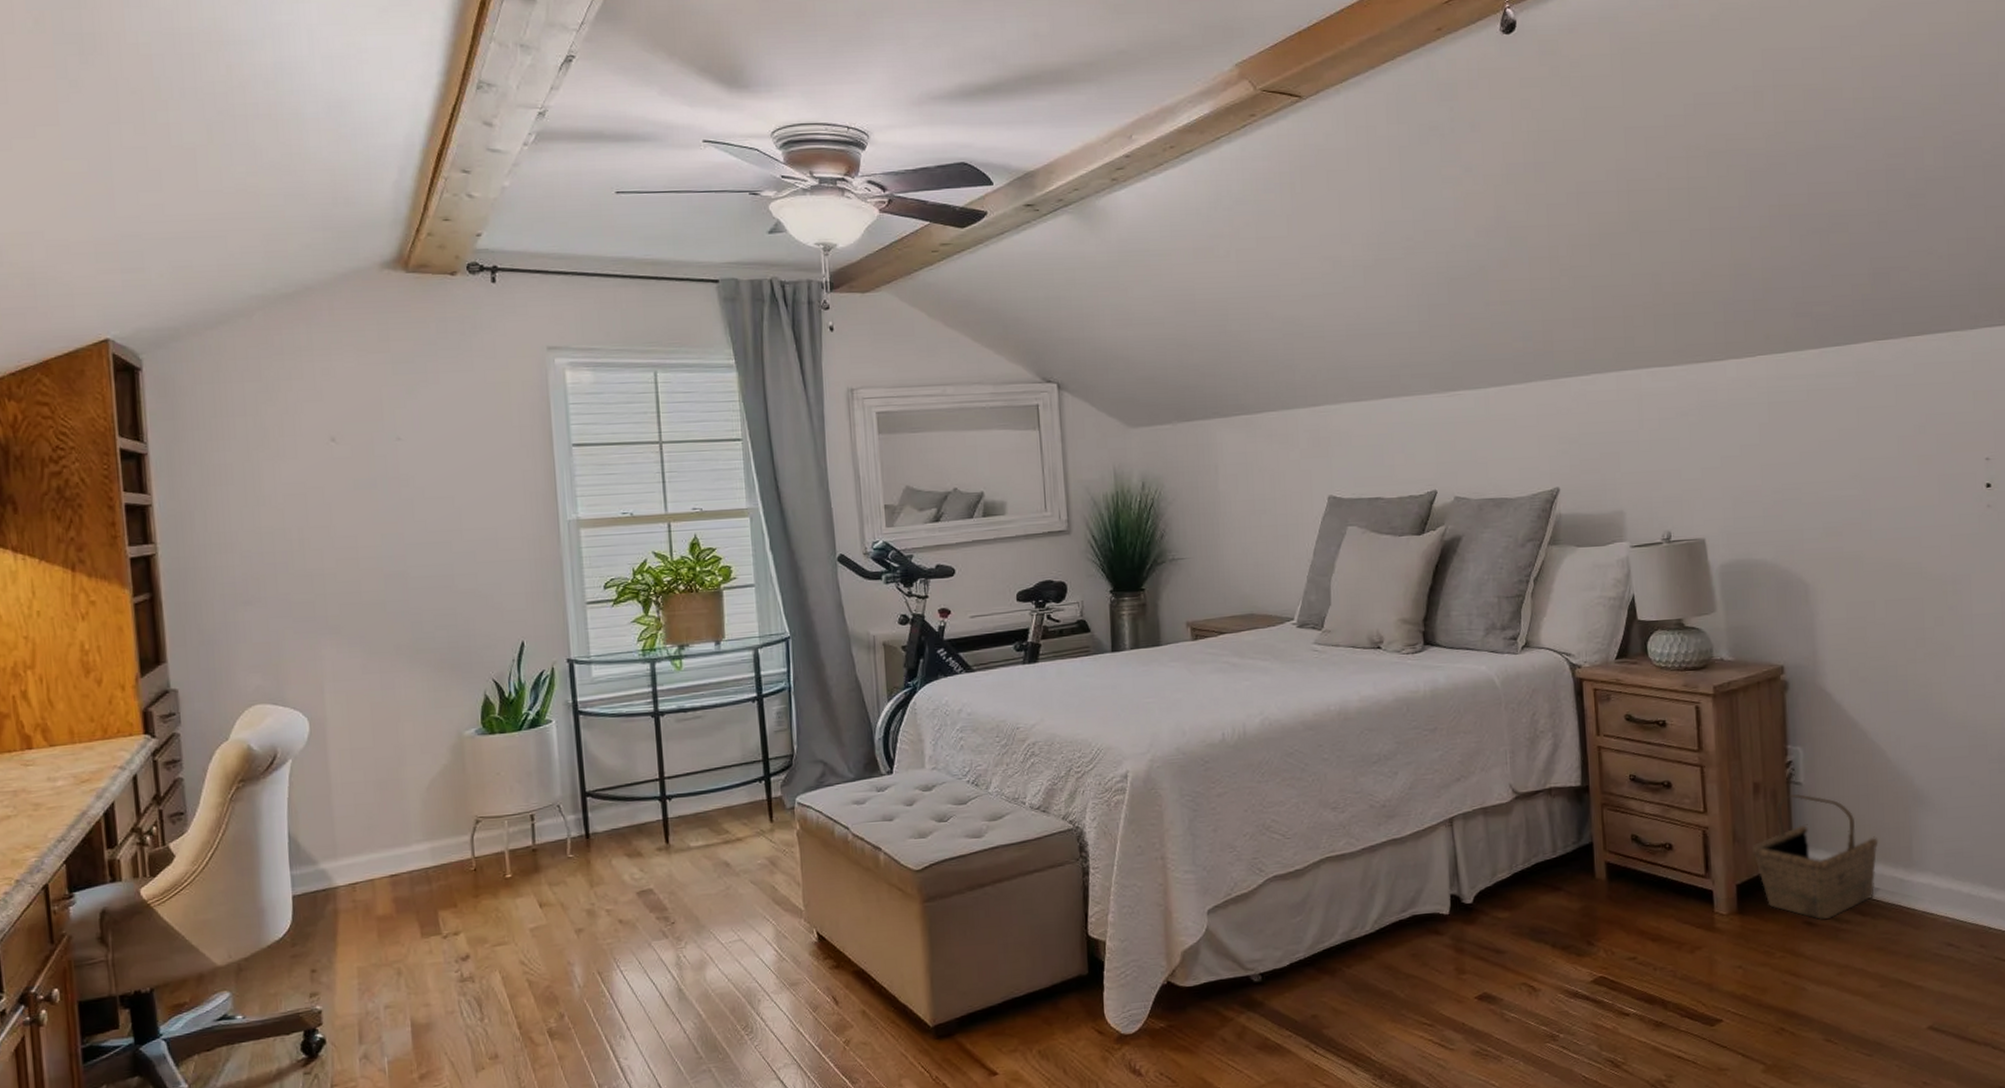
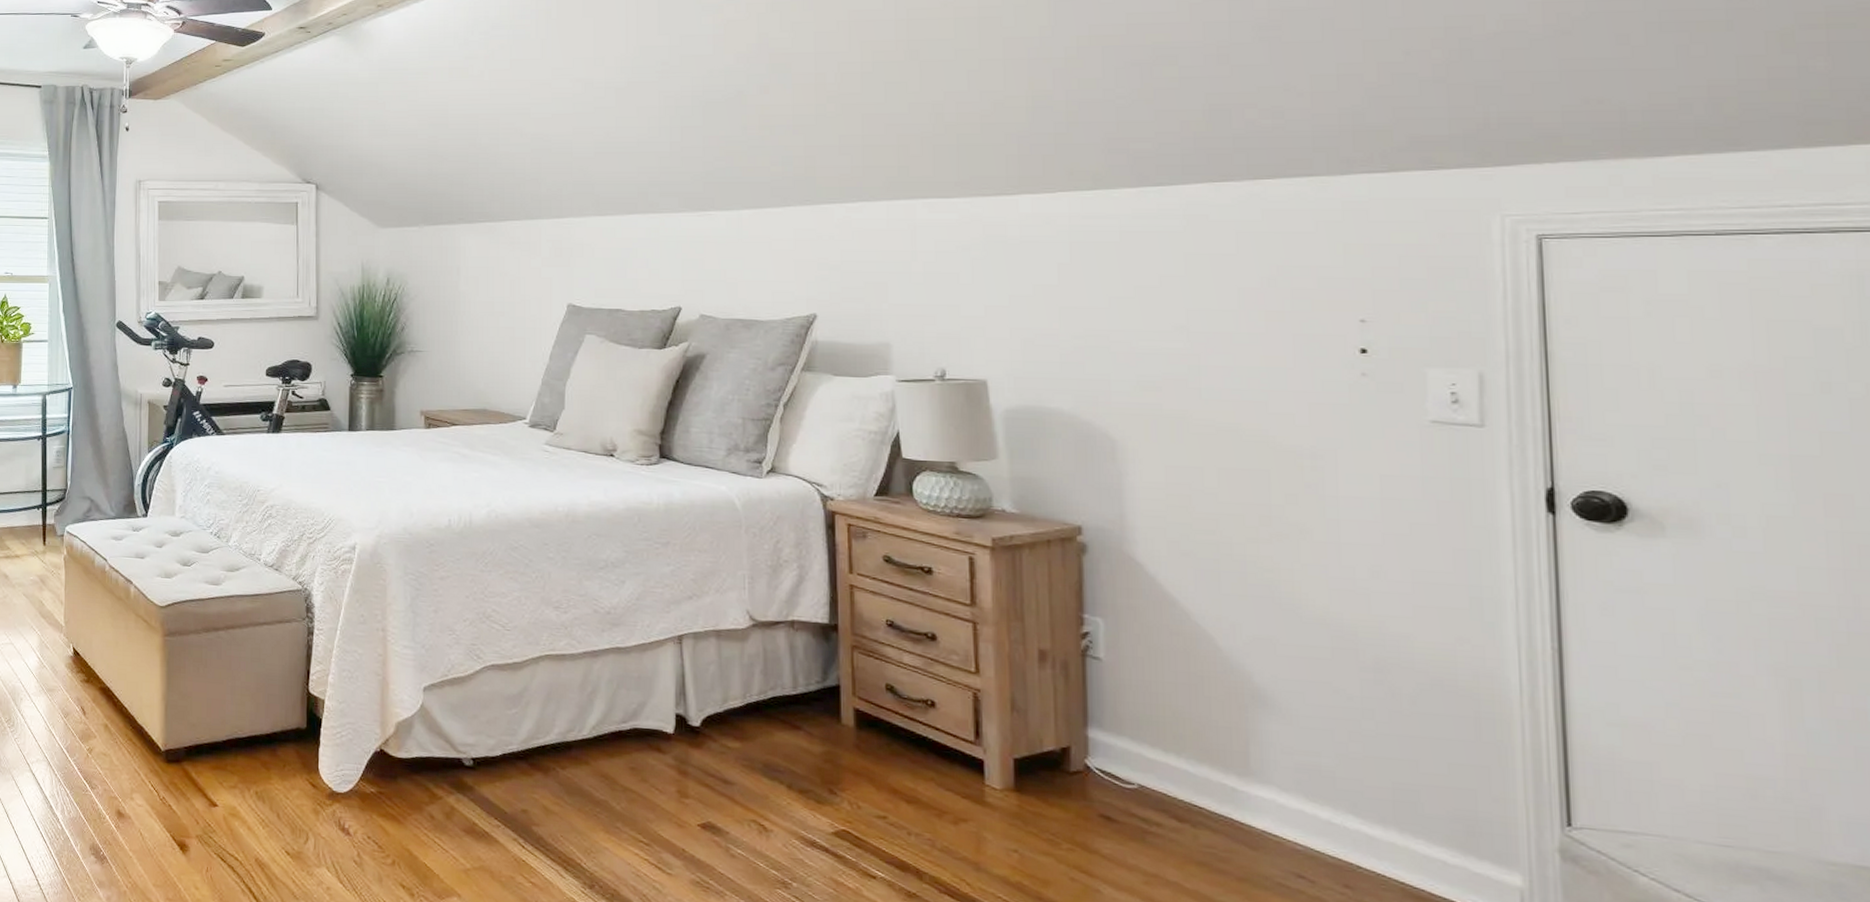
basket: present [1752,794,1879,920] -> none [1034,669,1203,817]

